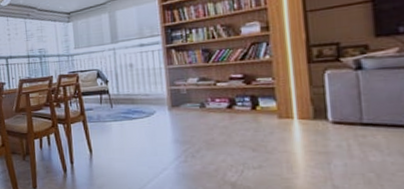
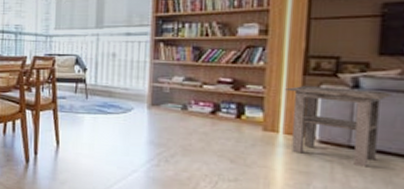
side table: none [293,69,394,142] -> present [285,85,392,167]

